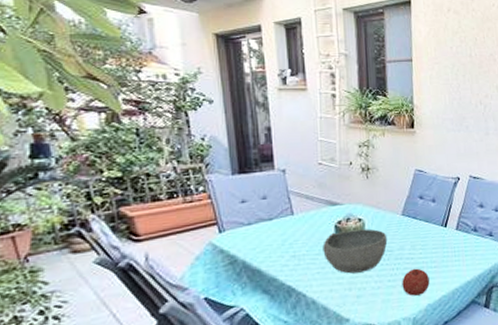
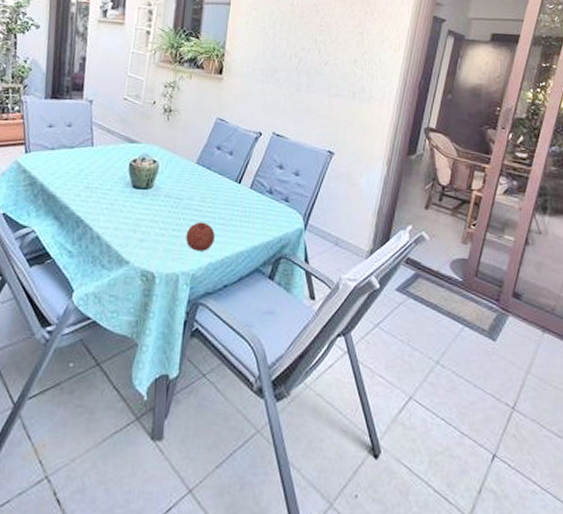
bowl: present [322,228,388,274] -> none [114,170,179,216]

